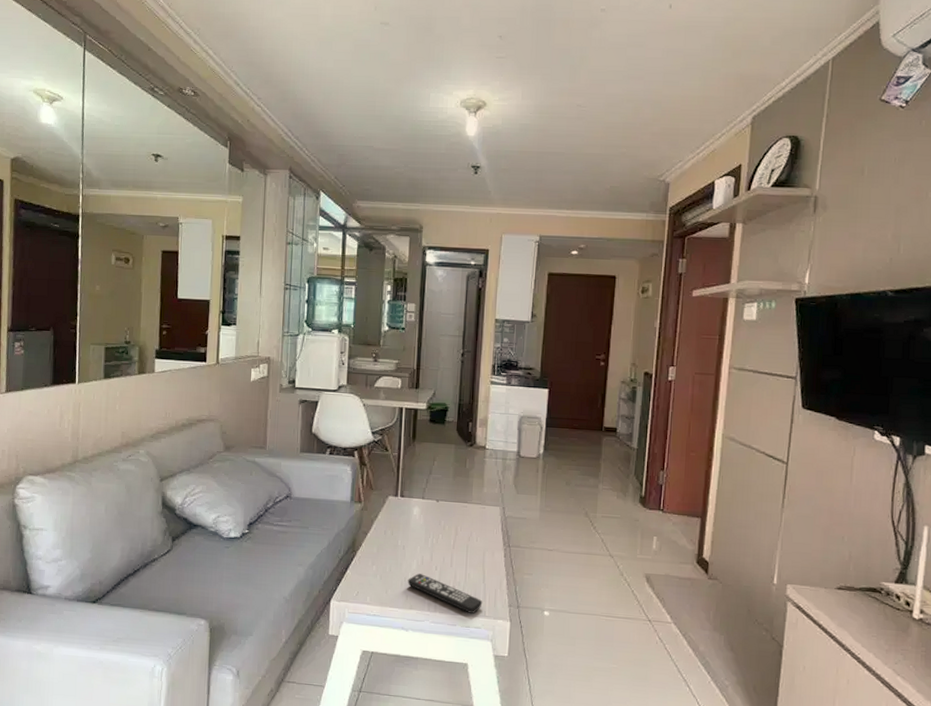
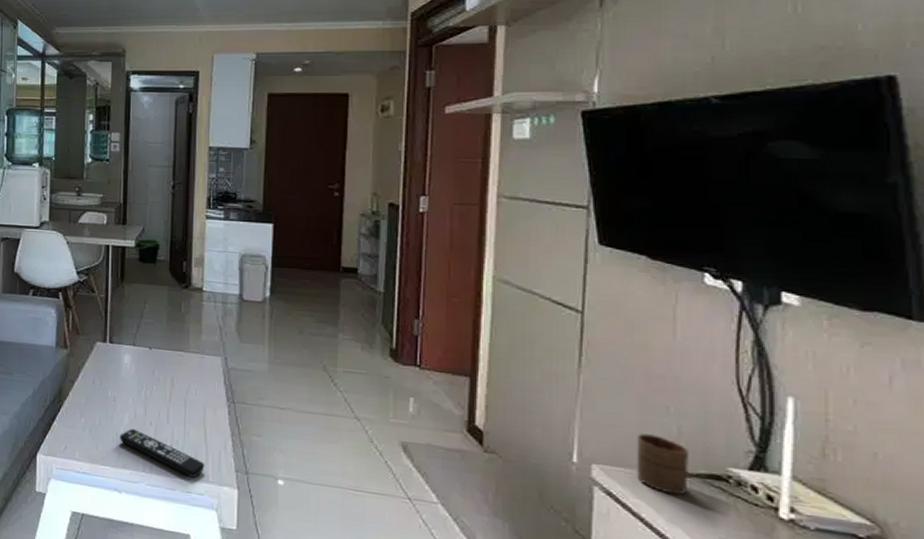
cup: none [818,558,855,606] -> present [636,433,689,496]

